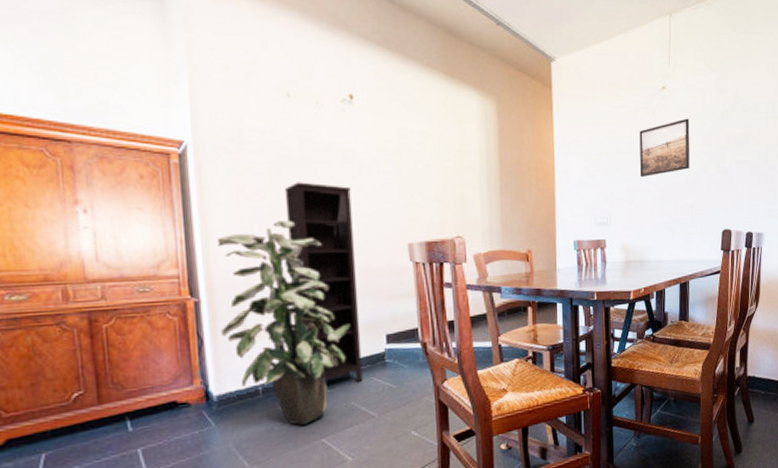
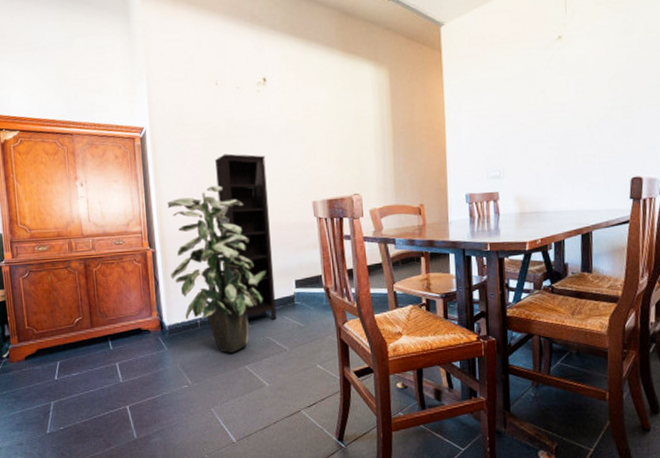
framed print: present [639,118,690,178] -> none [533,65,591,129]

